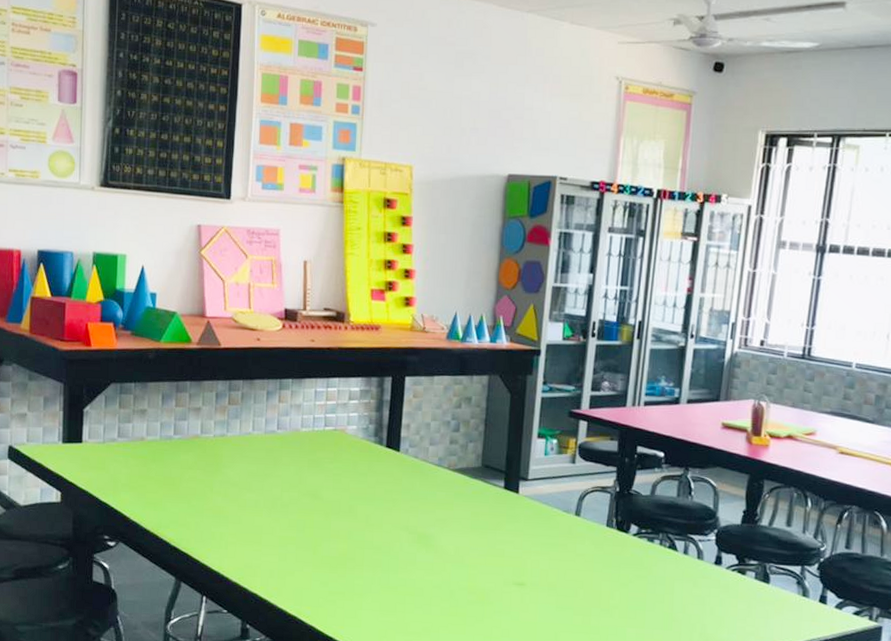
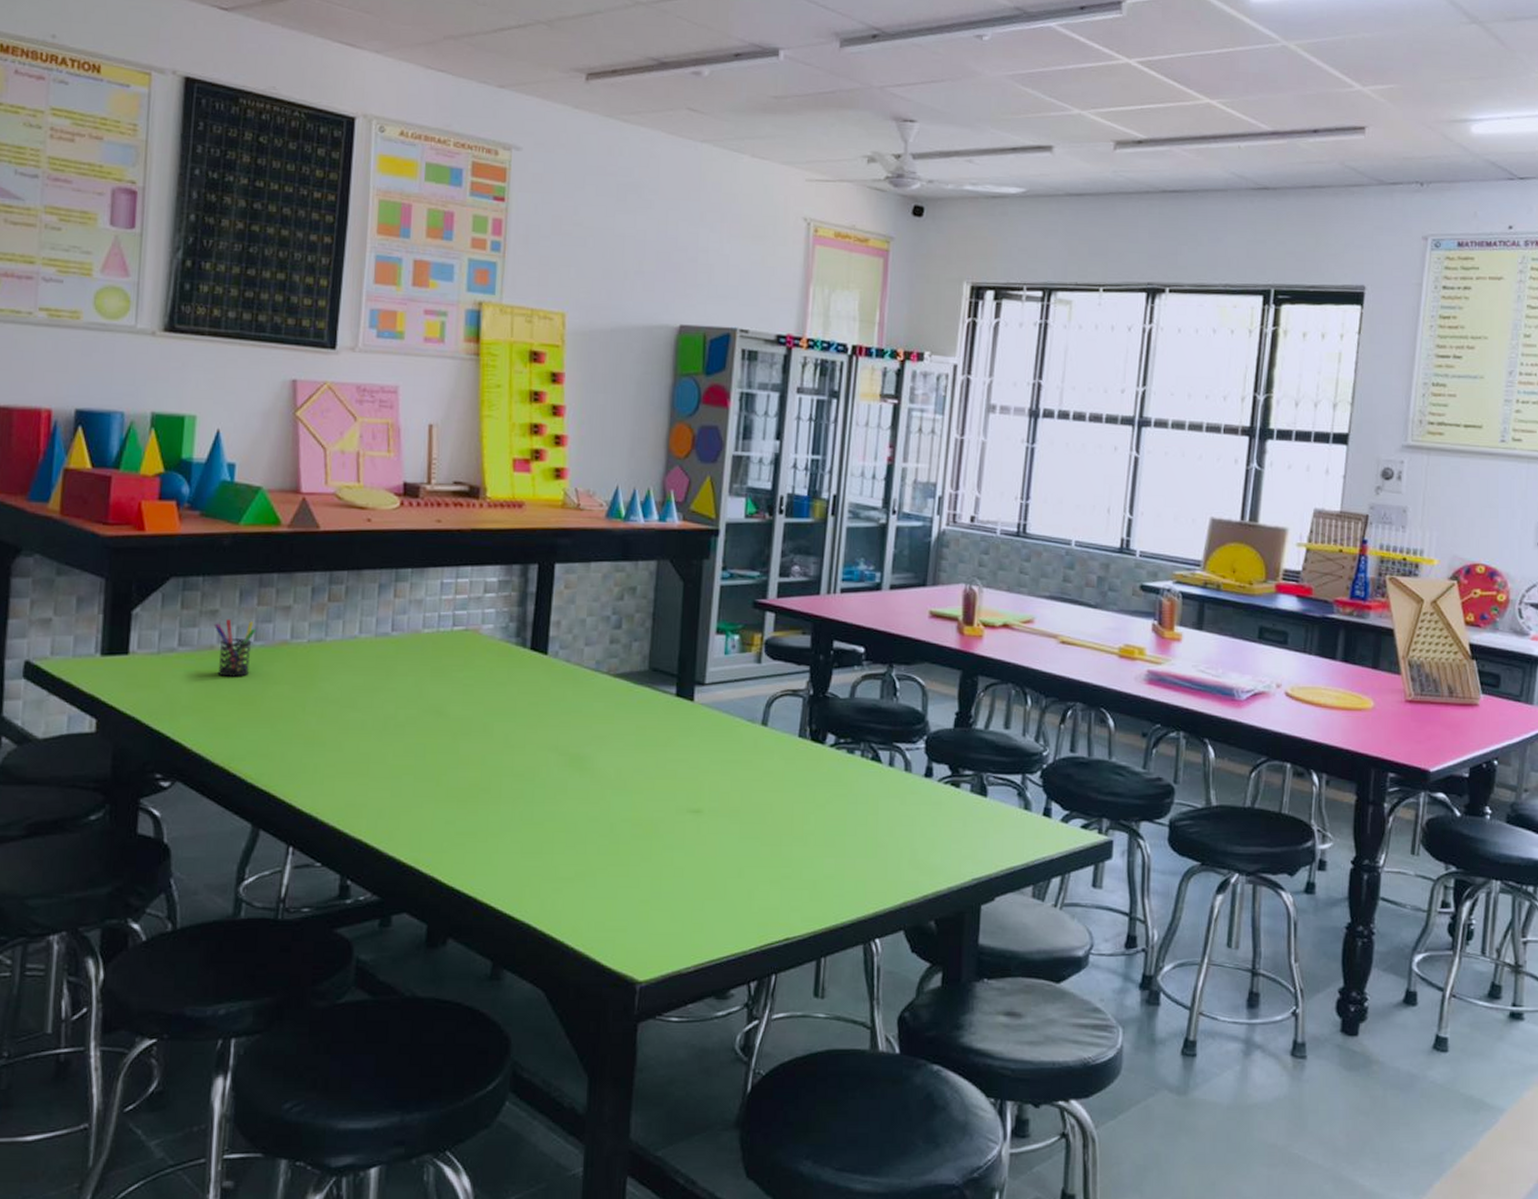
pen holder: none [143,417,174,463] -> present [213,619,256,677]

